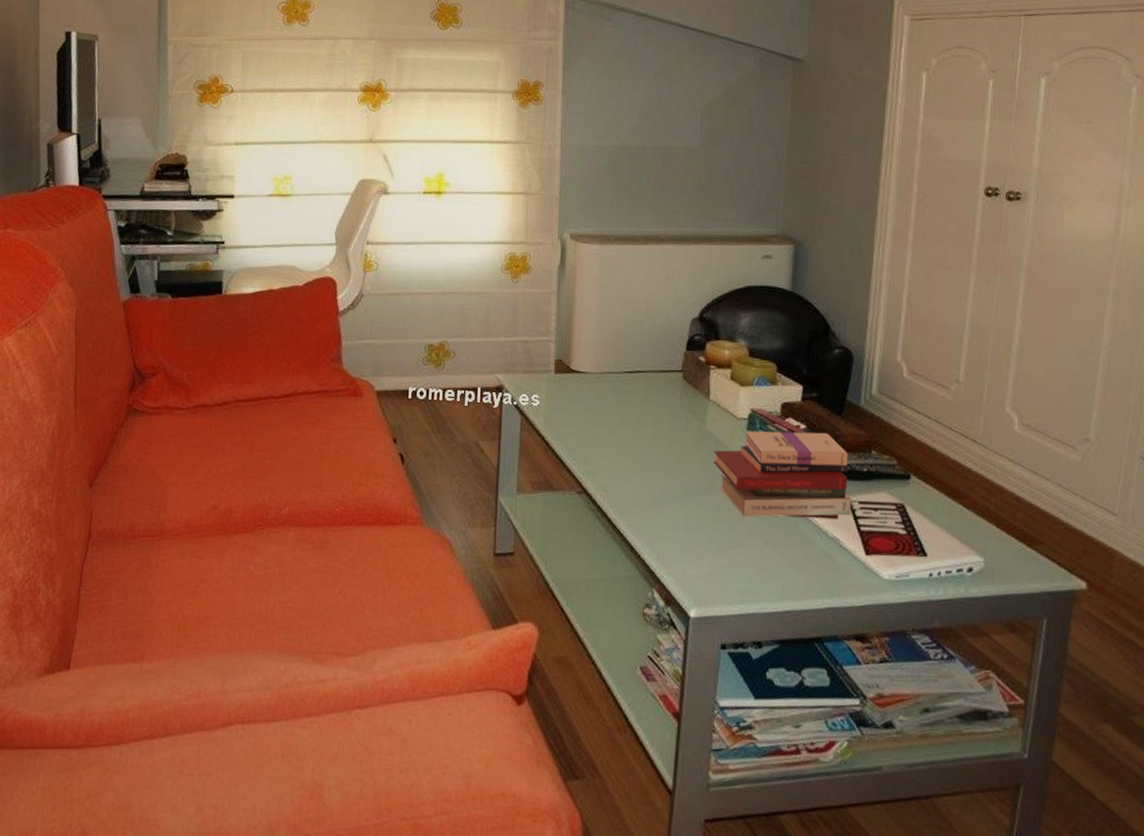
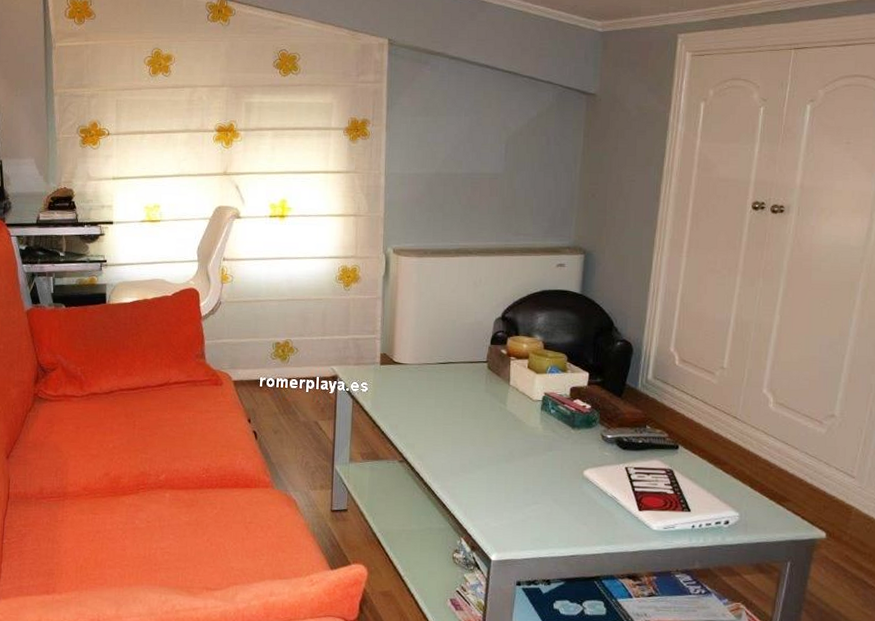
books: present [713,430,852,520] -> none [512,410,629,482]

